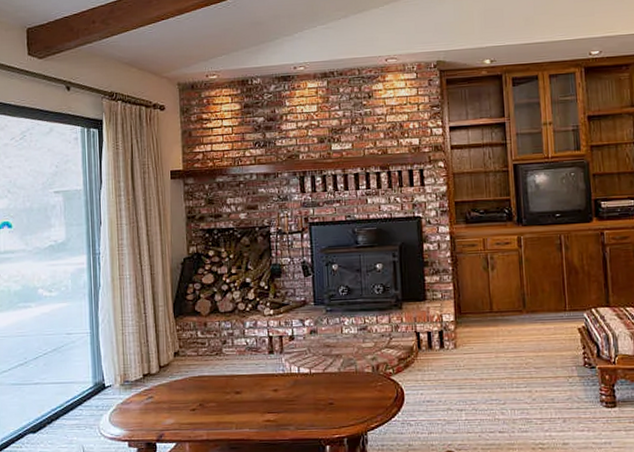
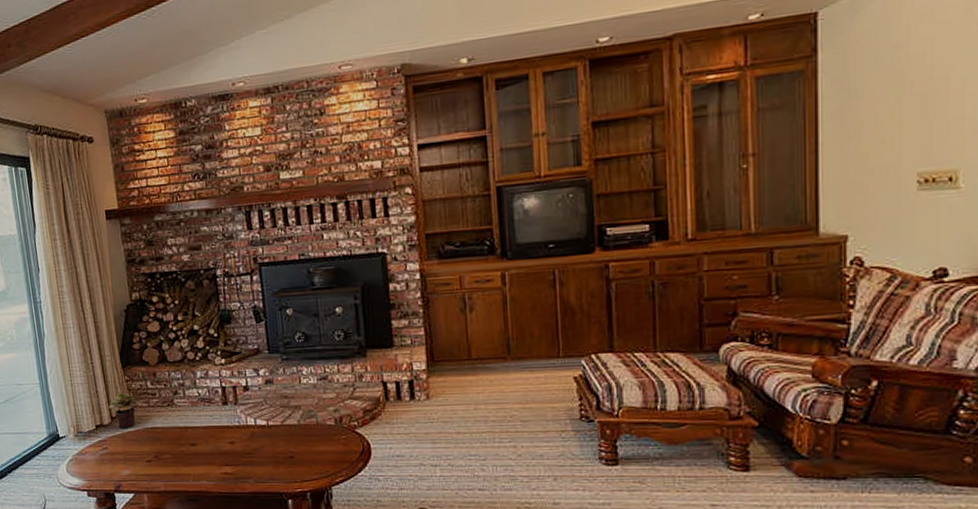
potted plant: none [157,341,186,377] -> present [108,392,137,429]

